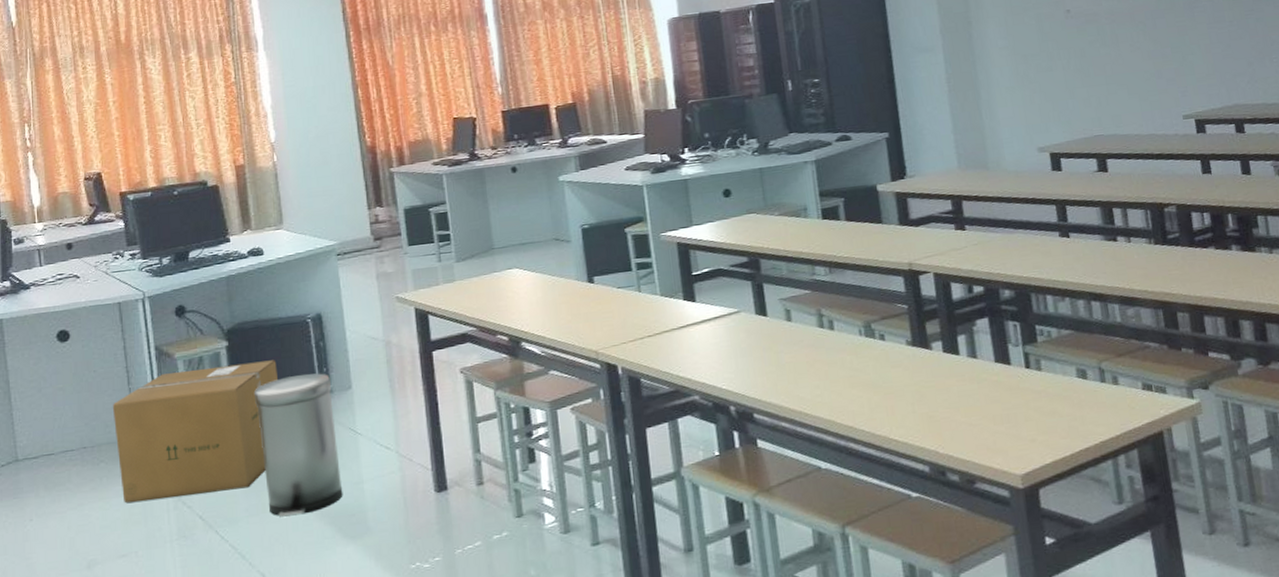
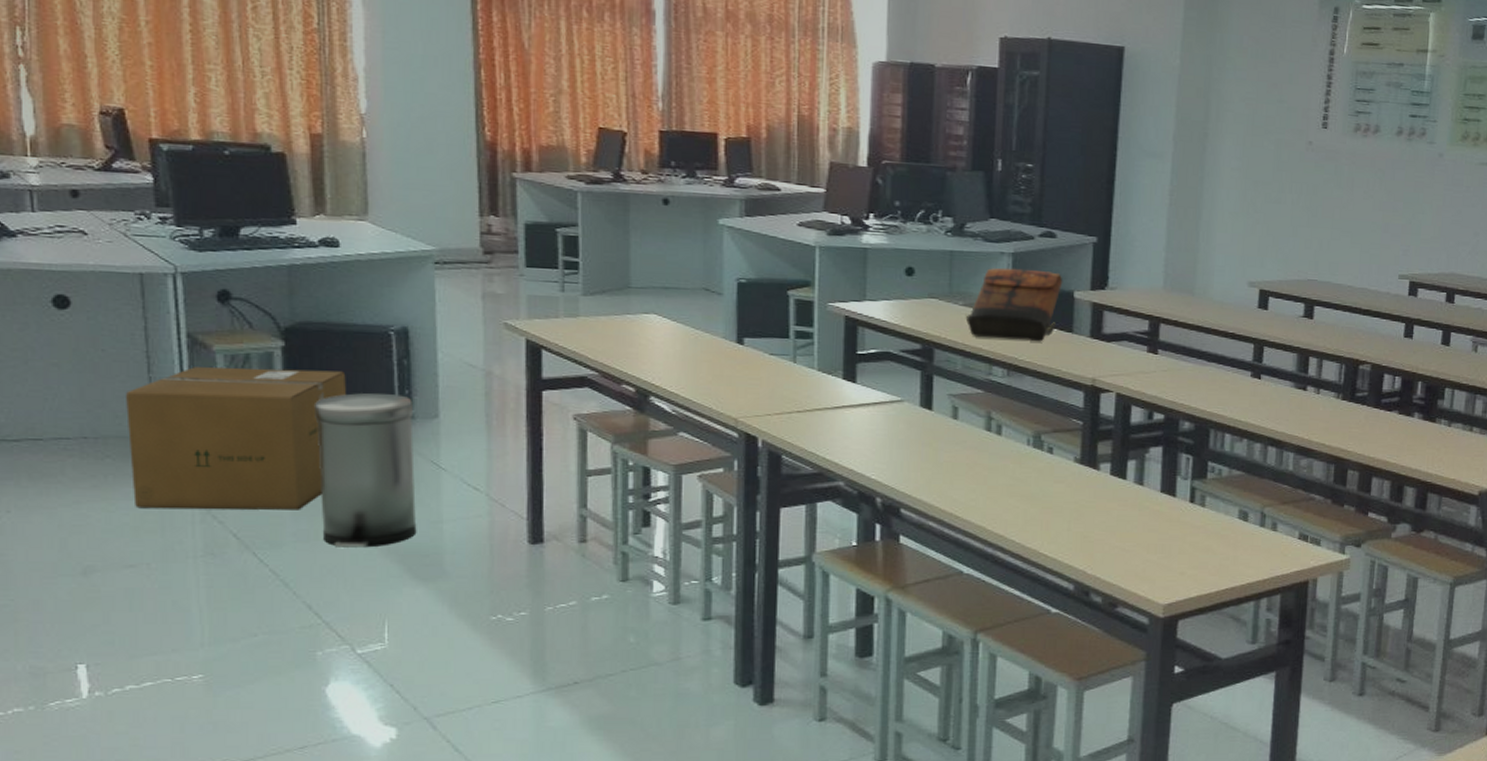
backpack: none [782,171,866,242] -> present [965,267,1063,342]

